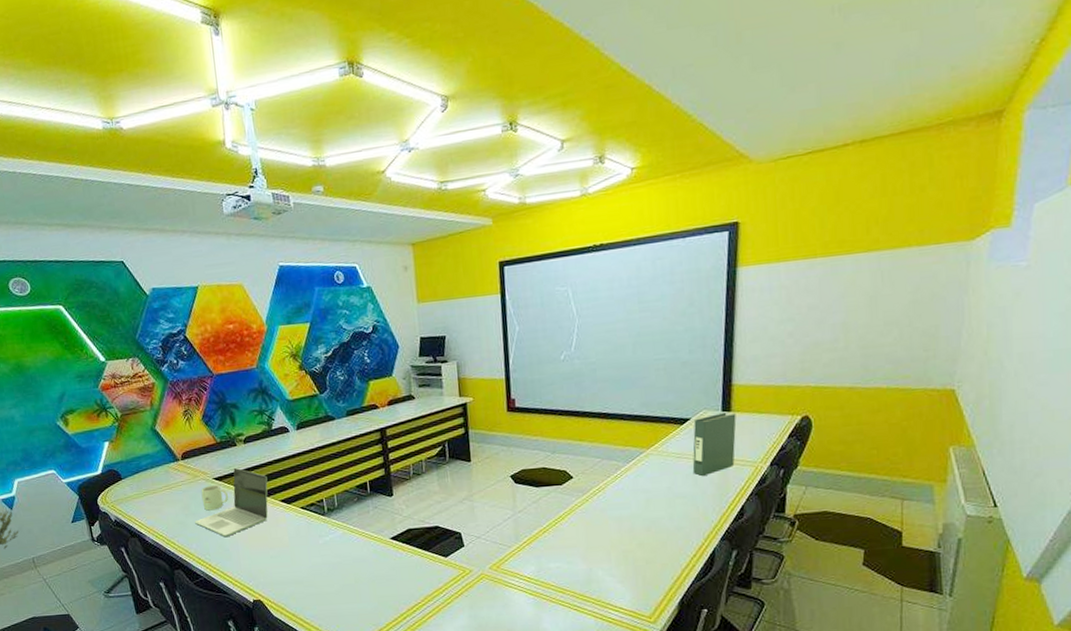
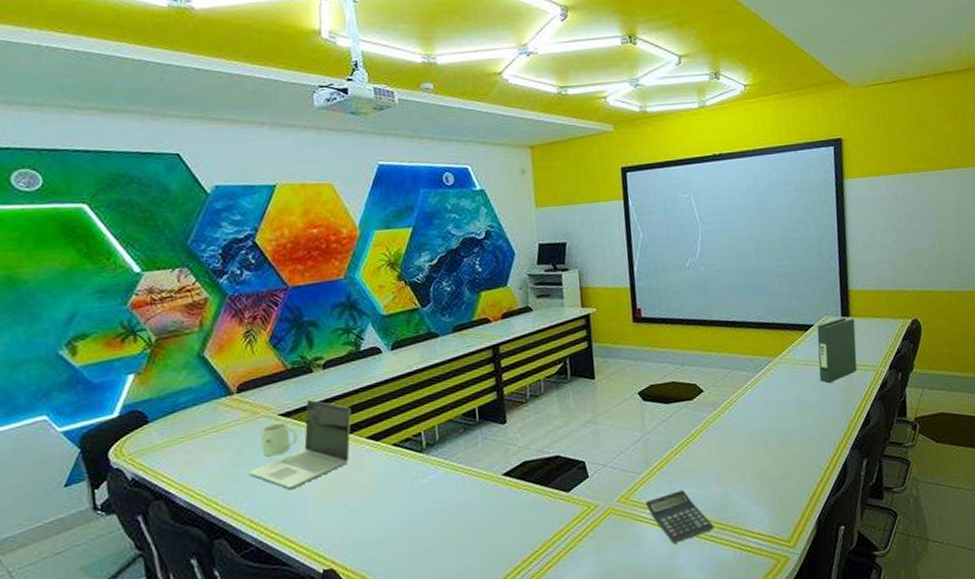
calculator: none [514,564,577,608] -> present [645,490,713,543]

